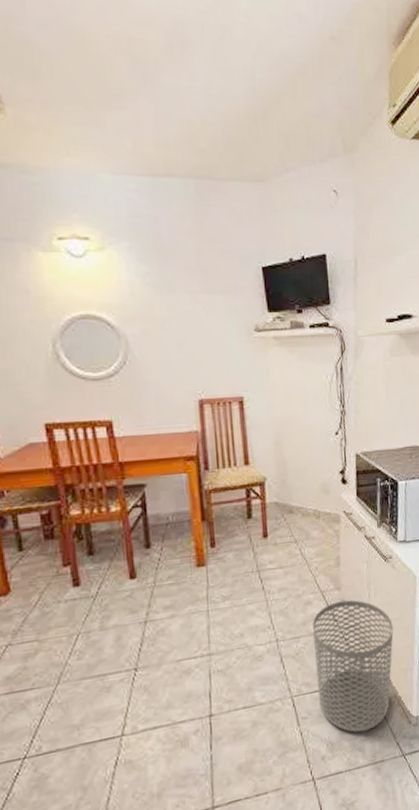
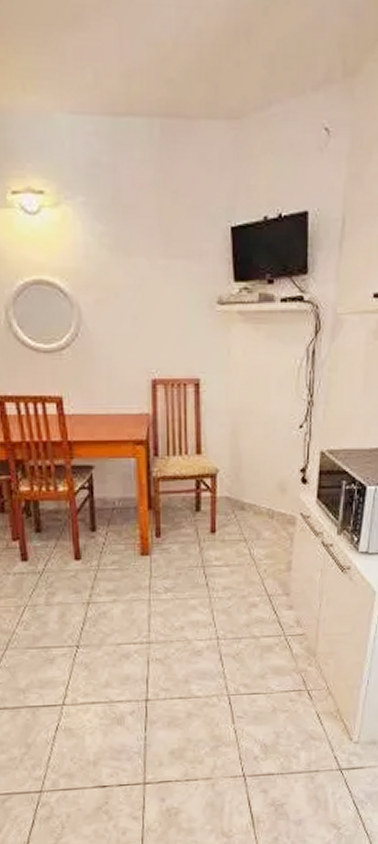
waste bin: present [312,599,394,733] -> none [255,607,343,740]

